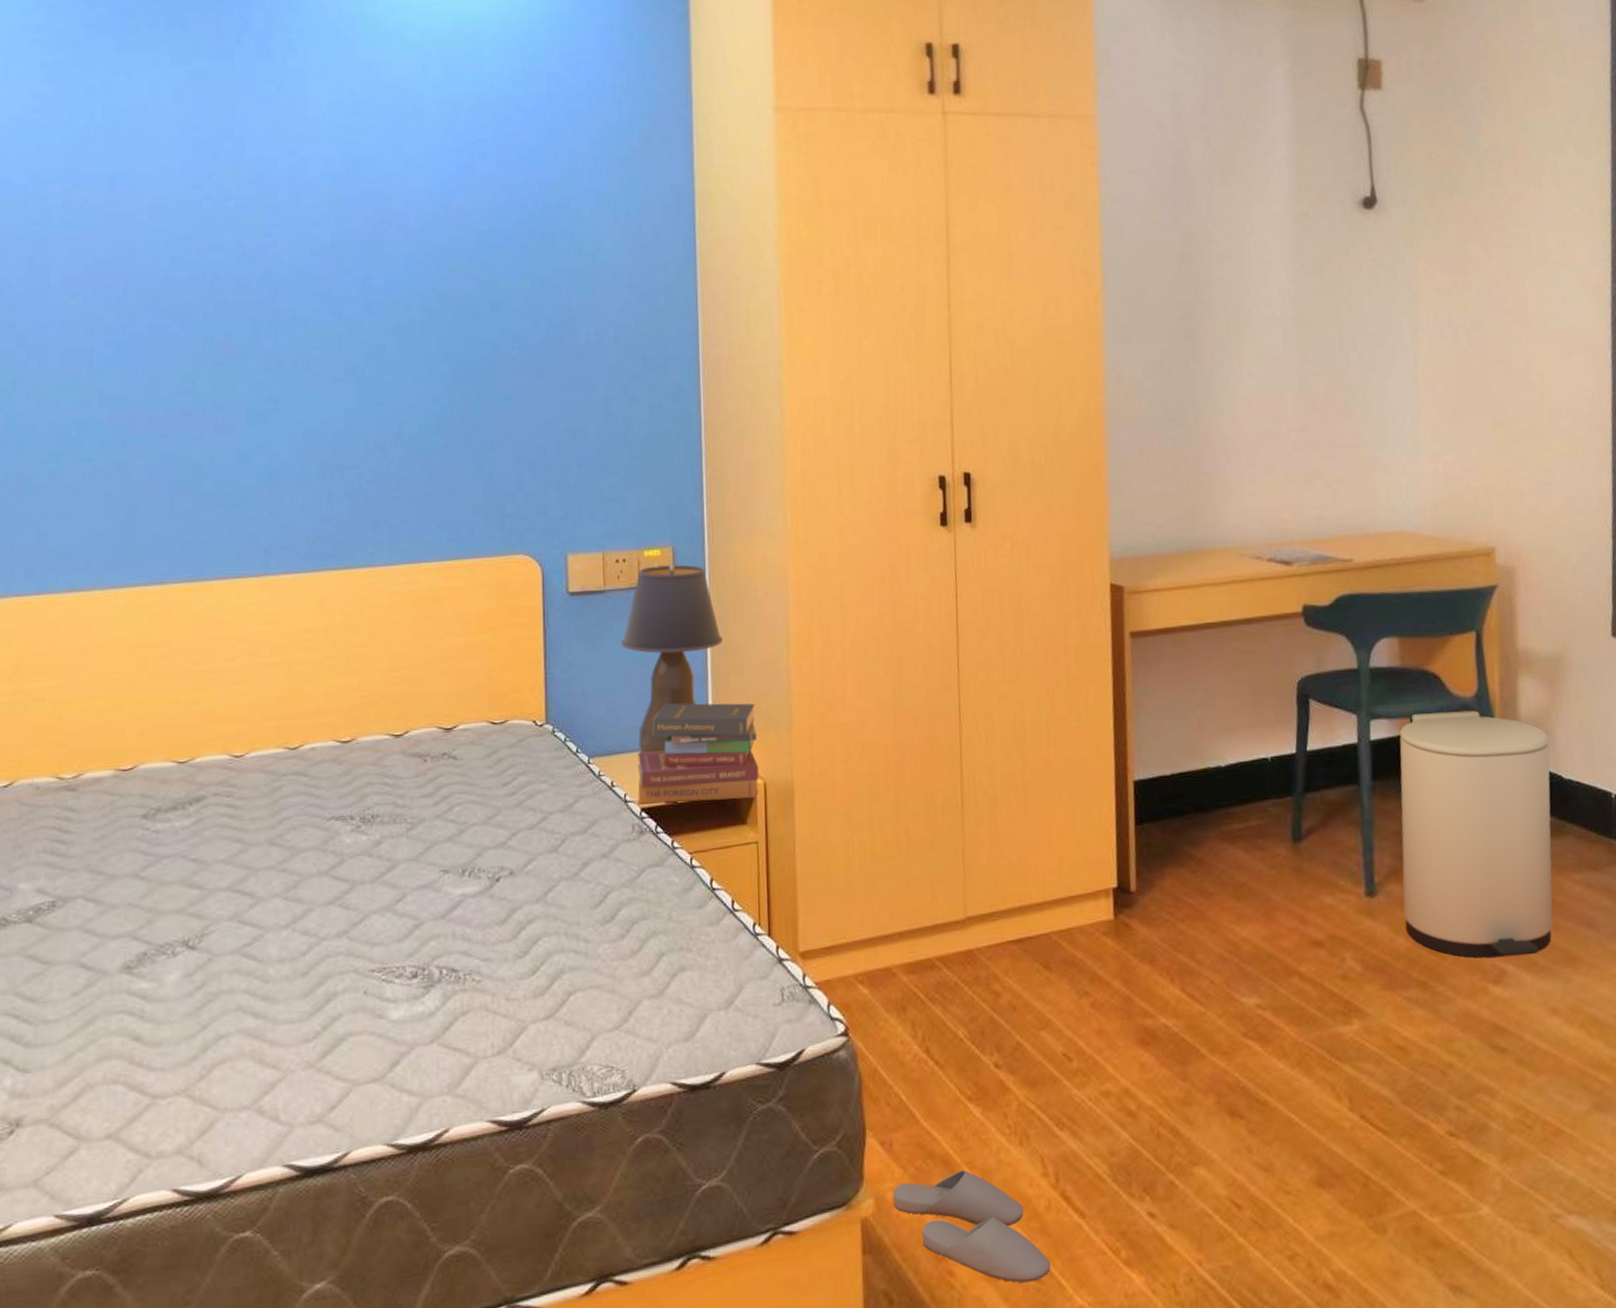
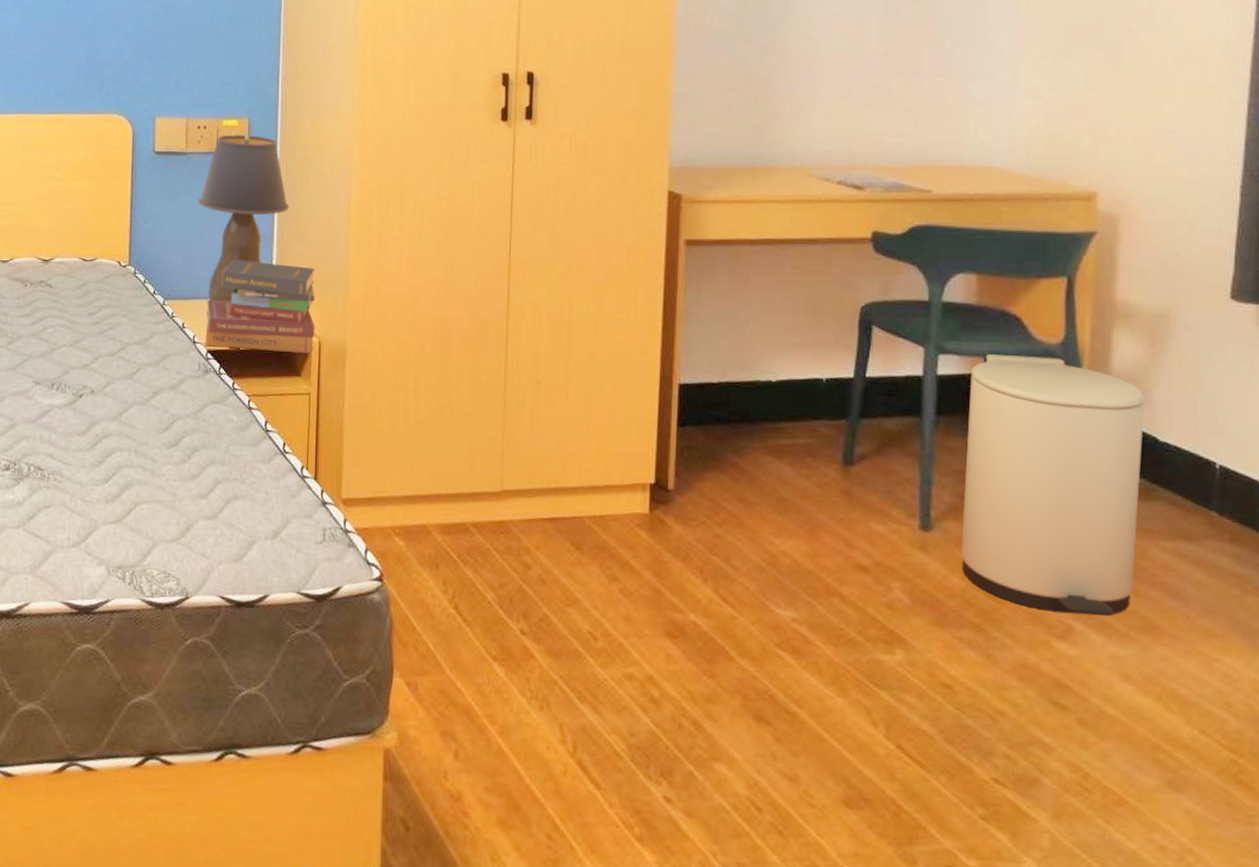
slippers: present [893,1170,1051,1283] -> none [415,722,563,838]

